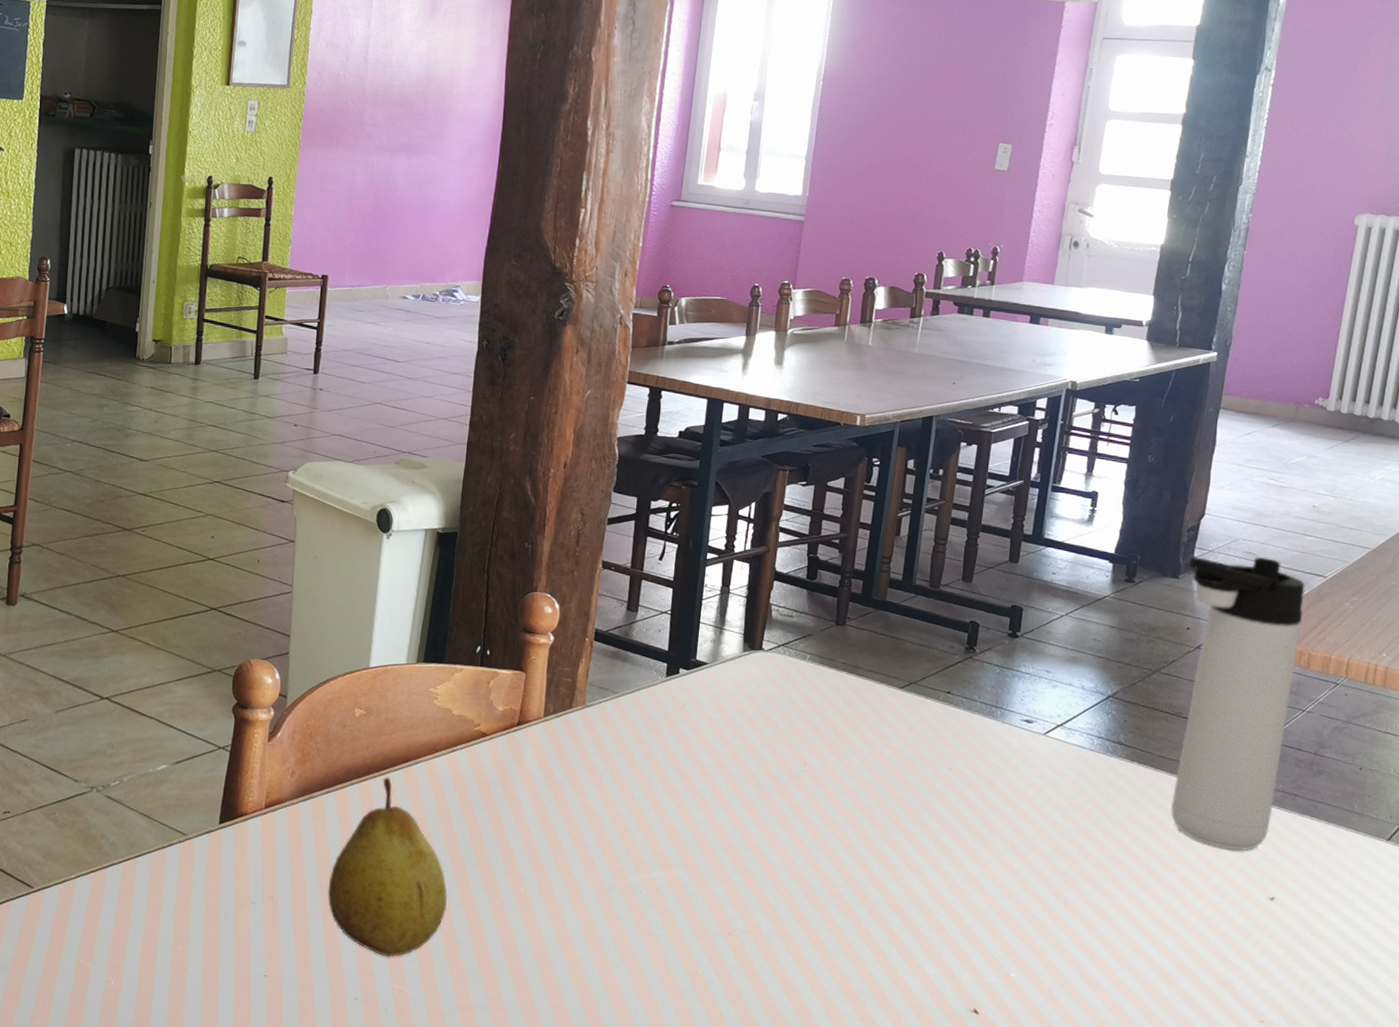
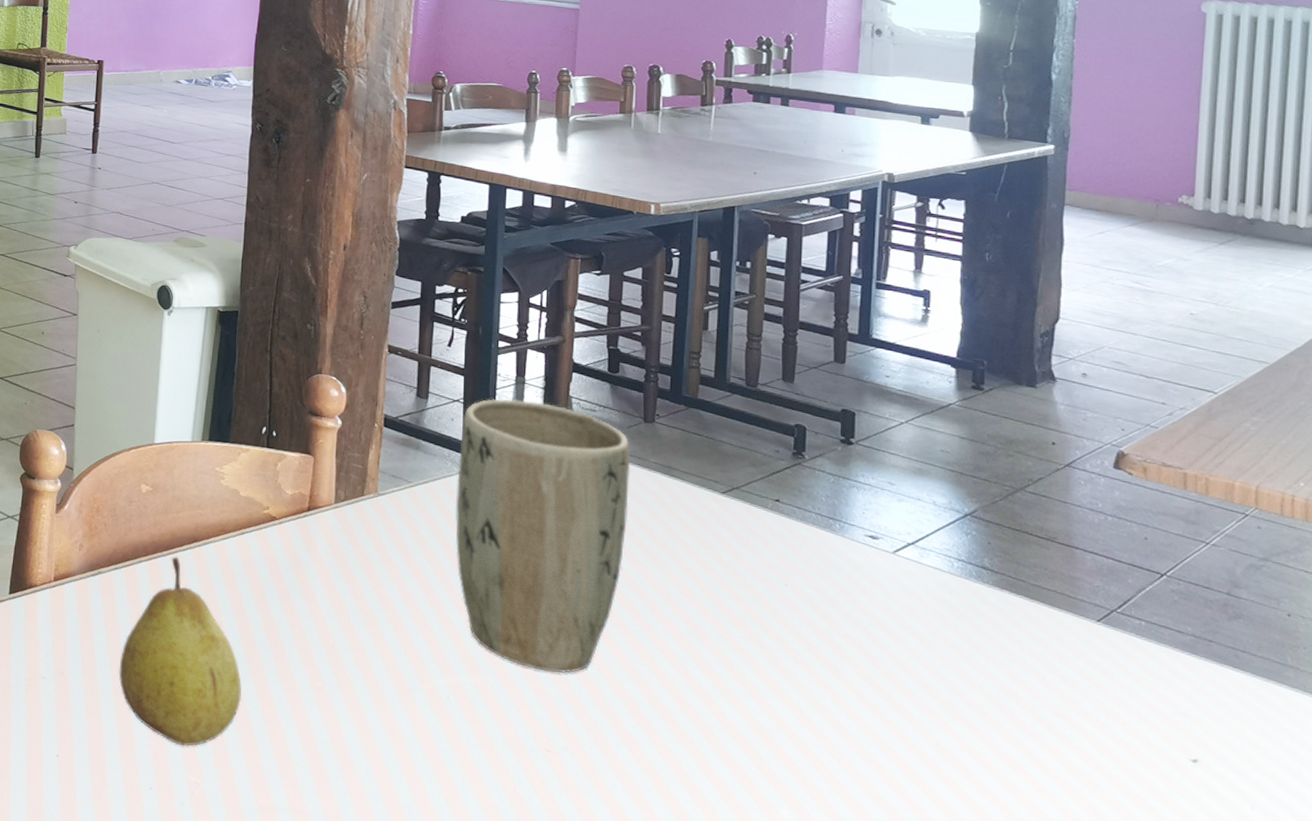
plant pot: none [656,609,822,863] -> present [455,399,631,673]
thermos bottle: present [1171,556,1305,851] -> none [1045,364,1193,702]

